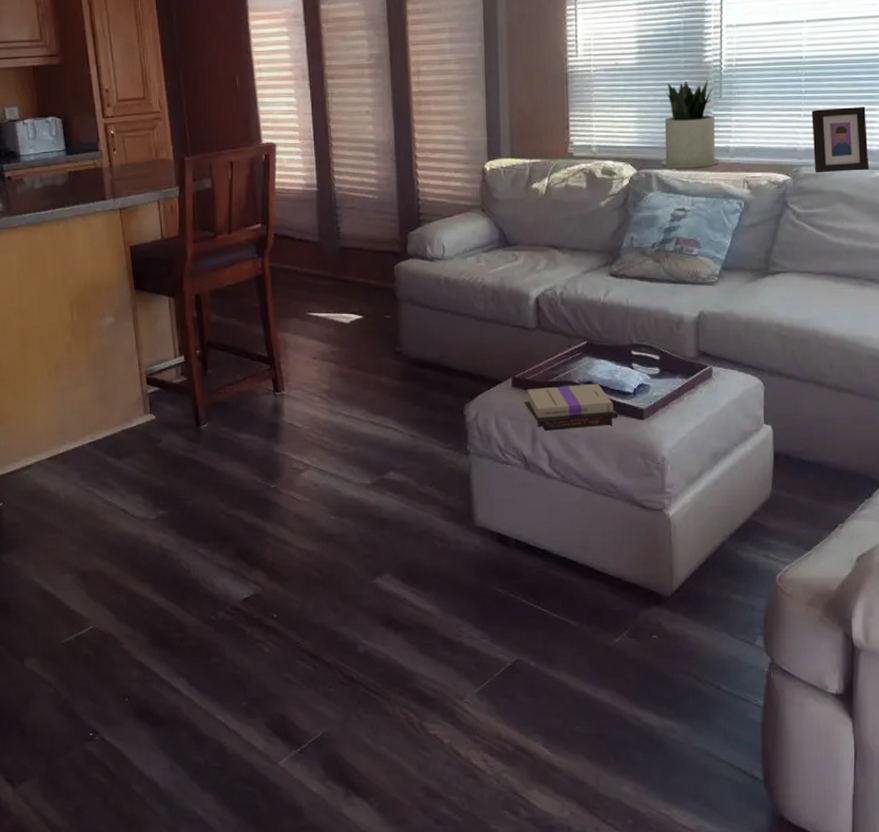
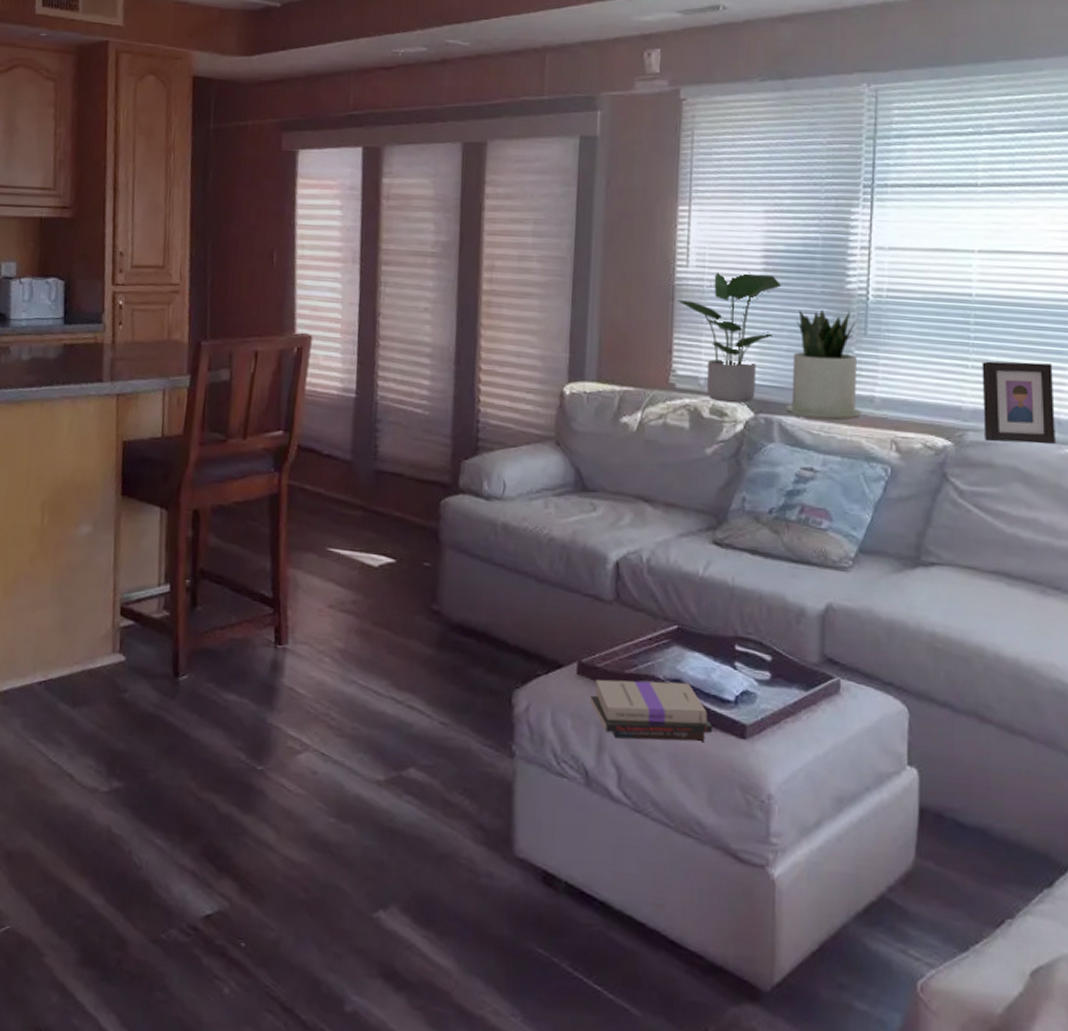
potted plant: none [570,56,653,164] -> present [676,270,782,403]

